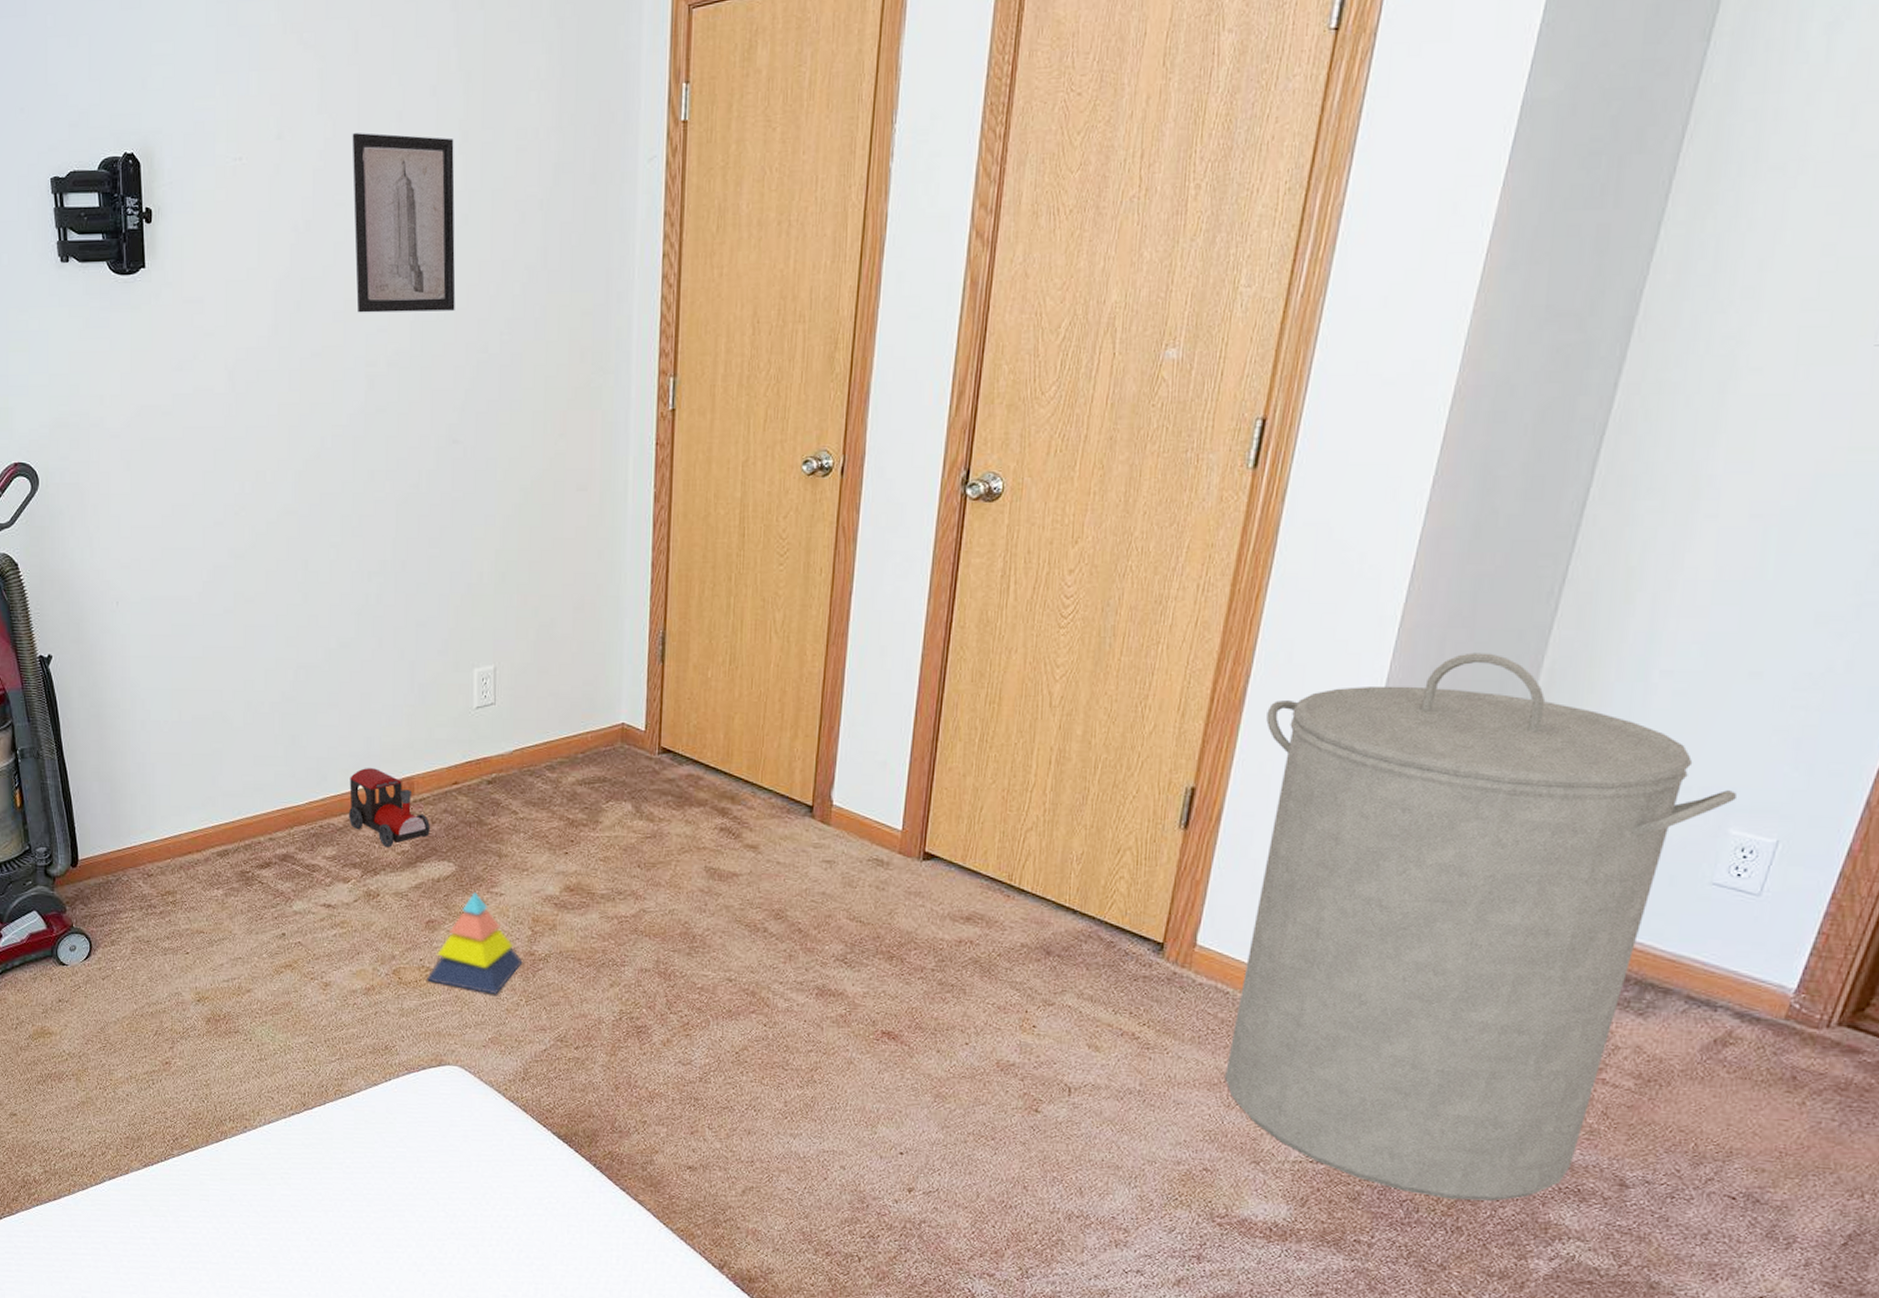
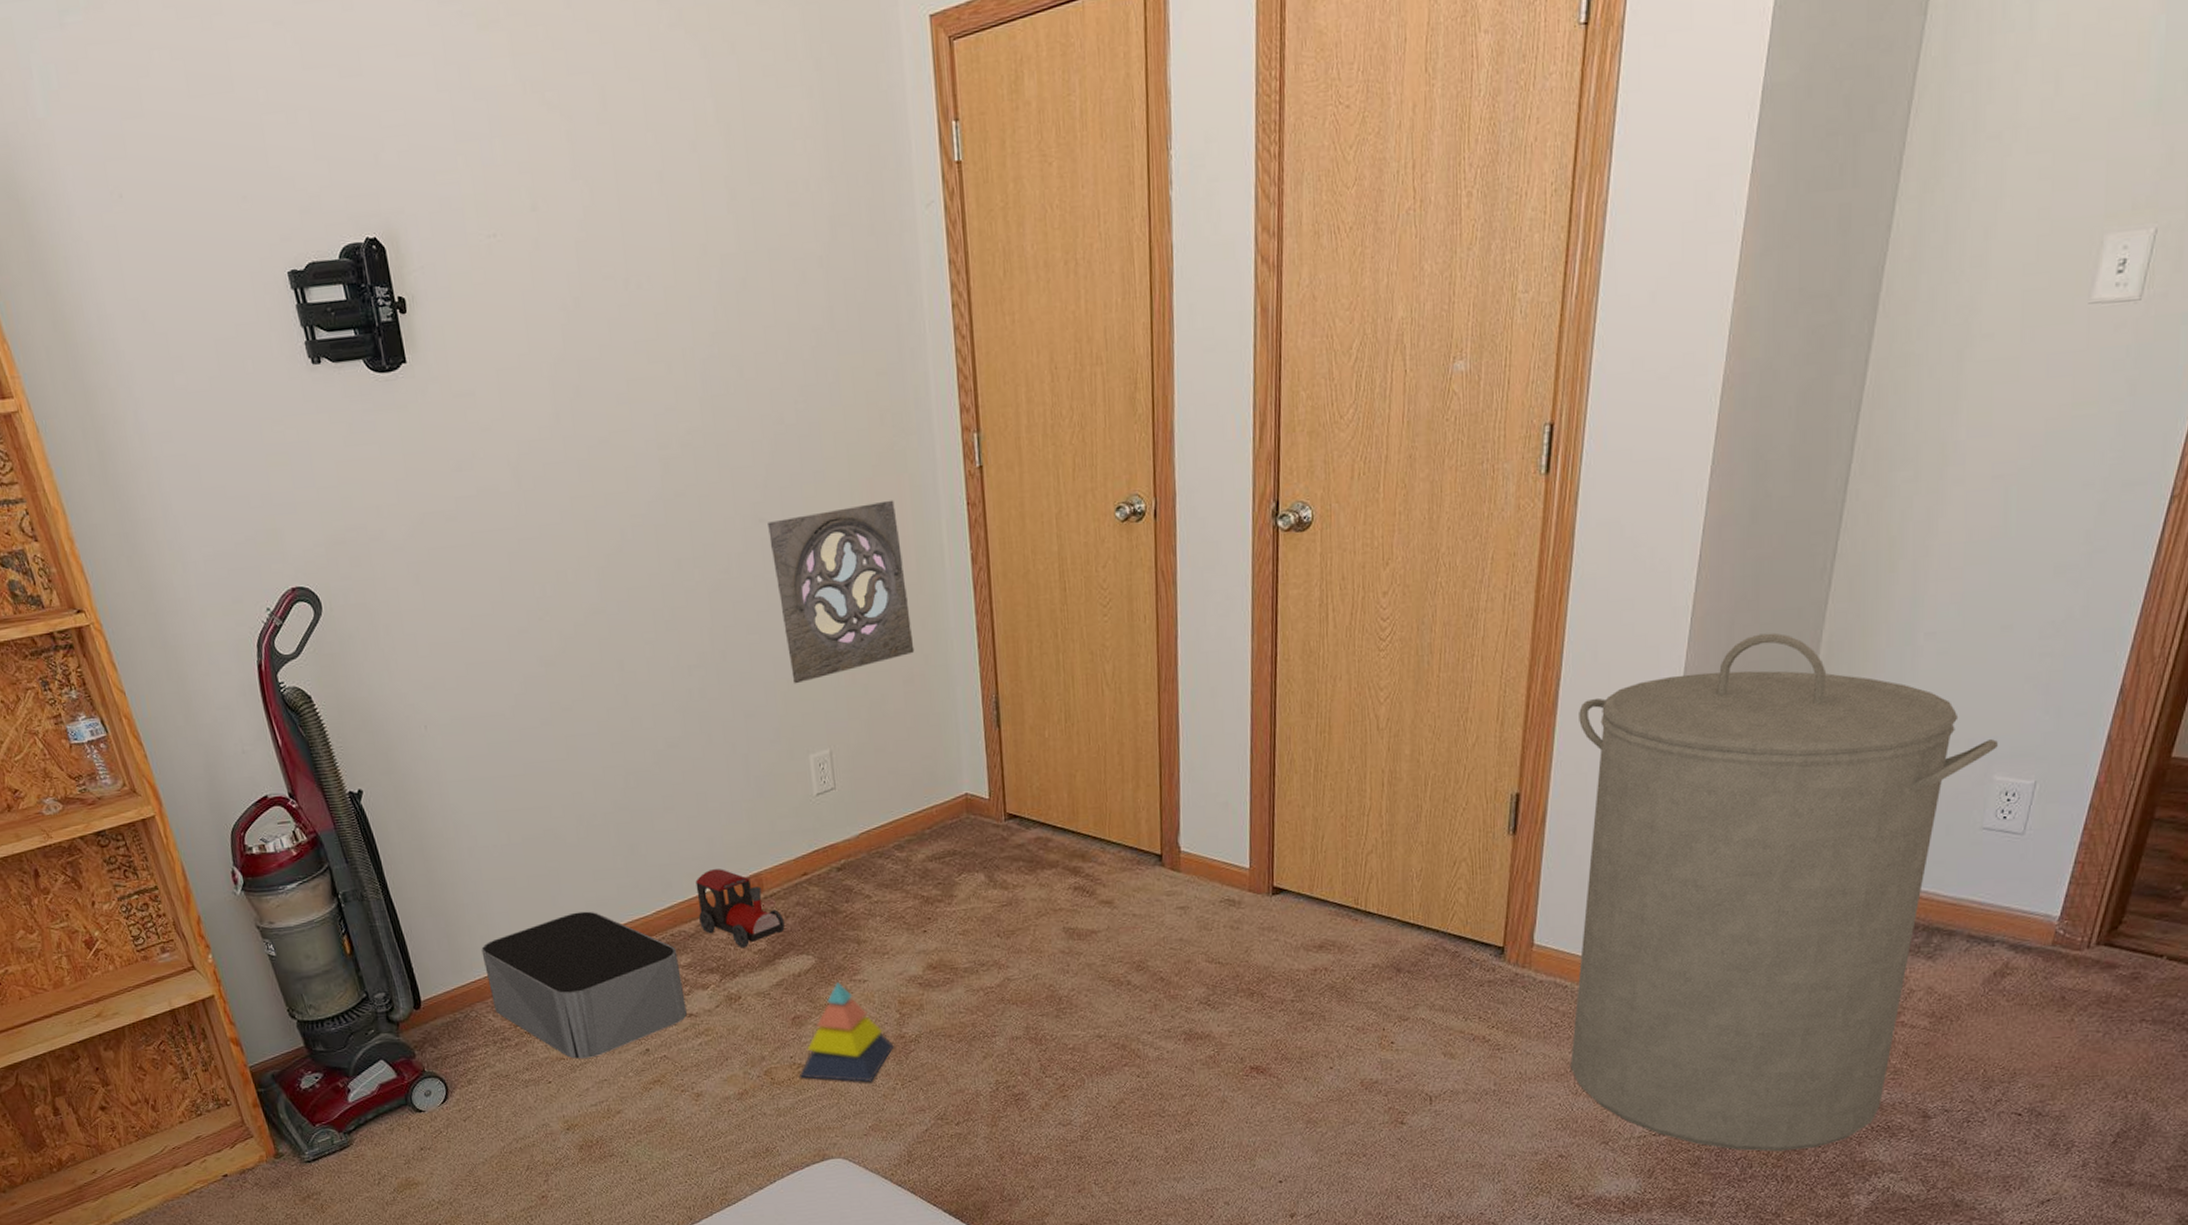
storage bin: none [140,793,326,935] -> present [481,911,687,1059]
wall art: present [352,133,456,313] -> none [612,196,745,393]
wall ornament: none [460,433,588,600] -> present [768,500,915,684]

